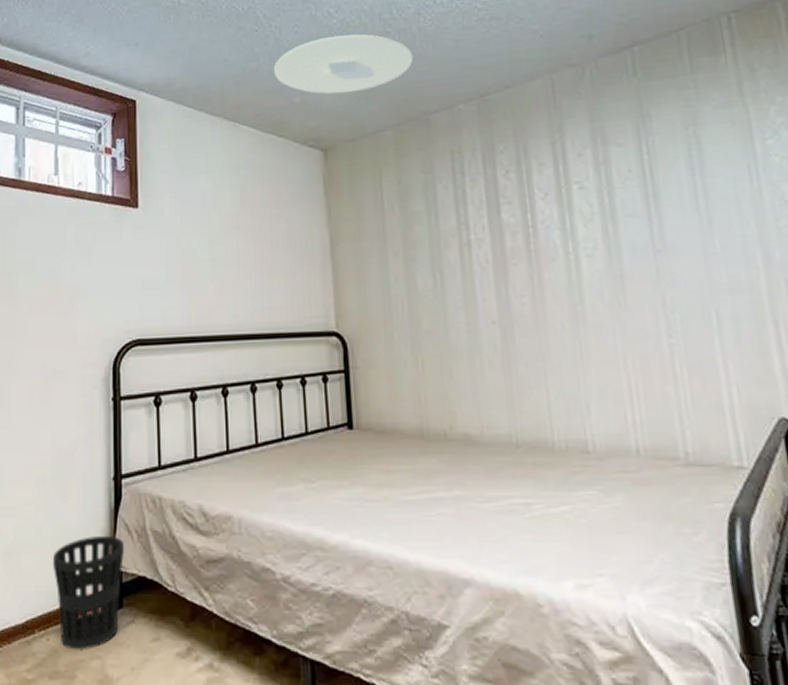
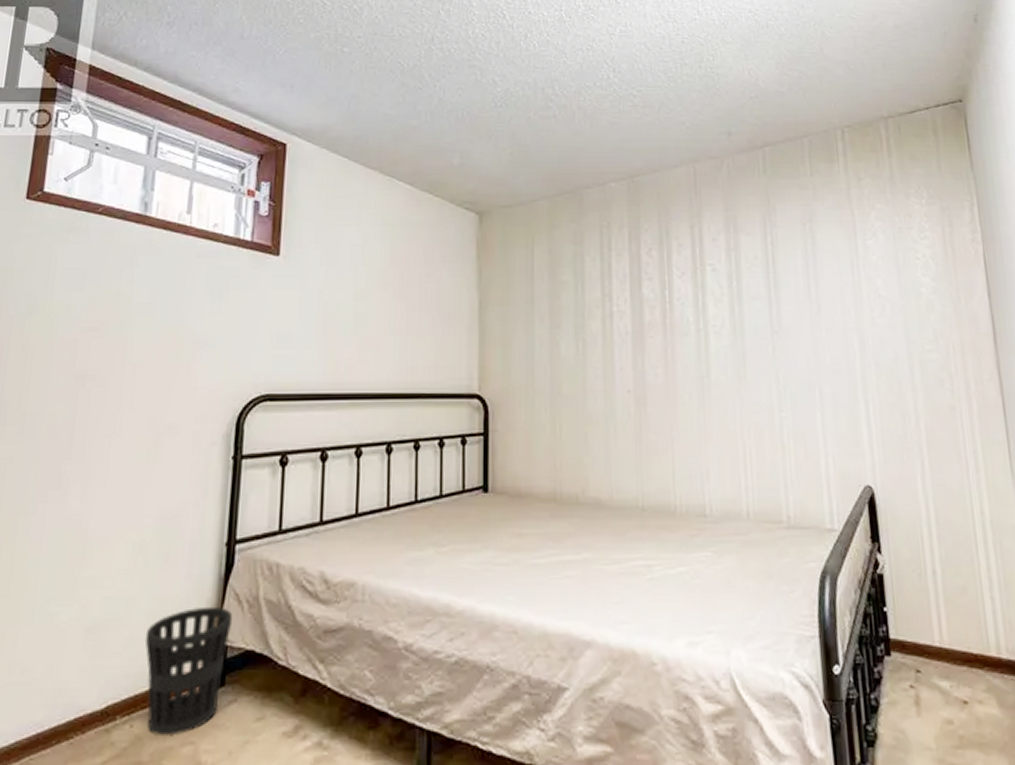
ceiling light: present [273,34,413,94] -> none [434,104,571,160]

